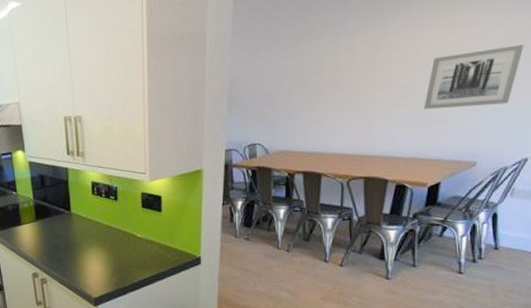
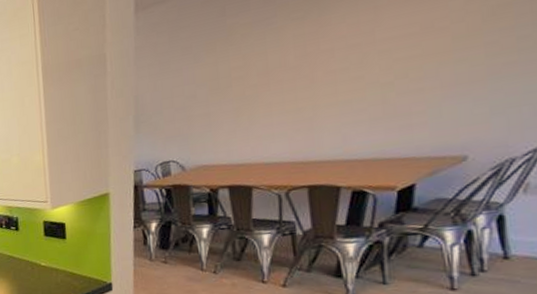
wall art: present [424,44,524,109] -> none [384,8,530,102]

